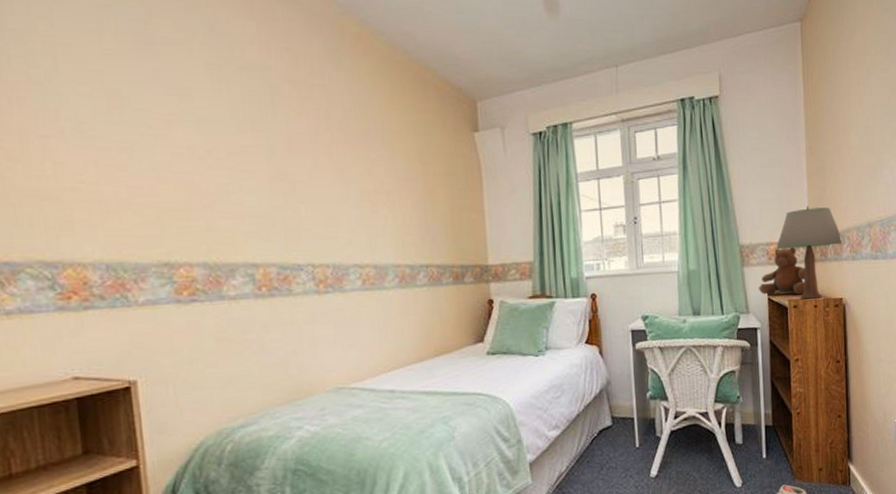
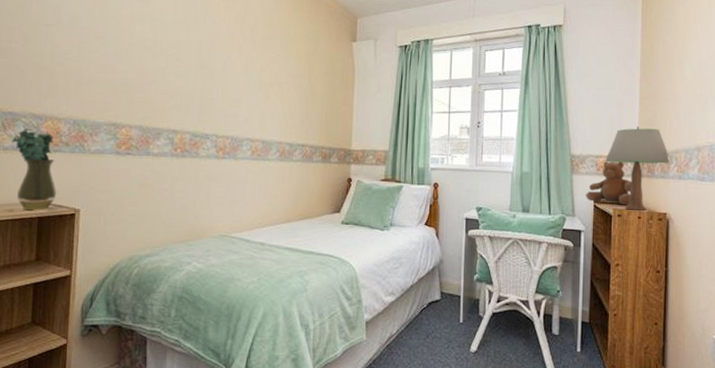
vase: none [16,280,98,392] -> present [12,126,56,211]

